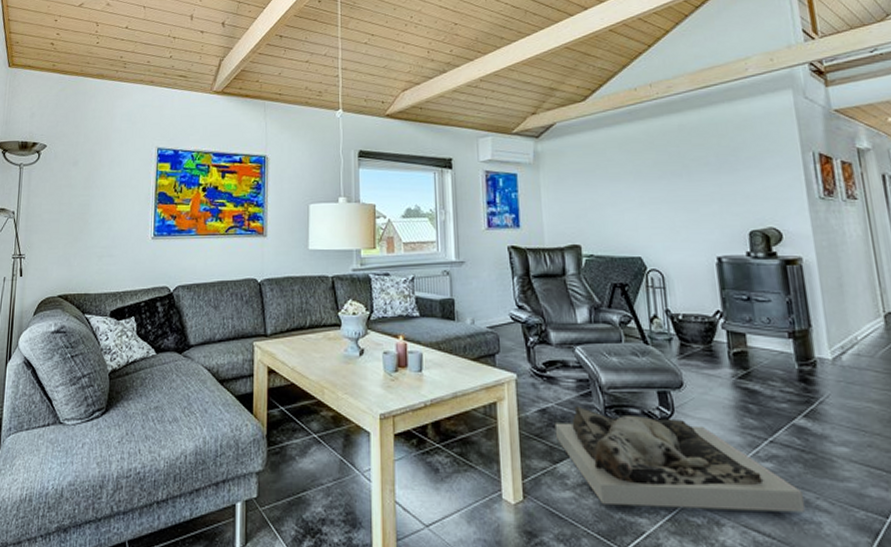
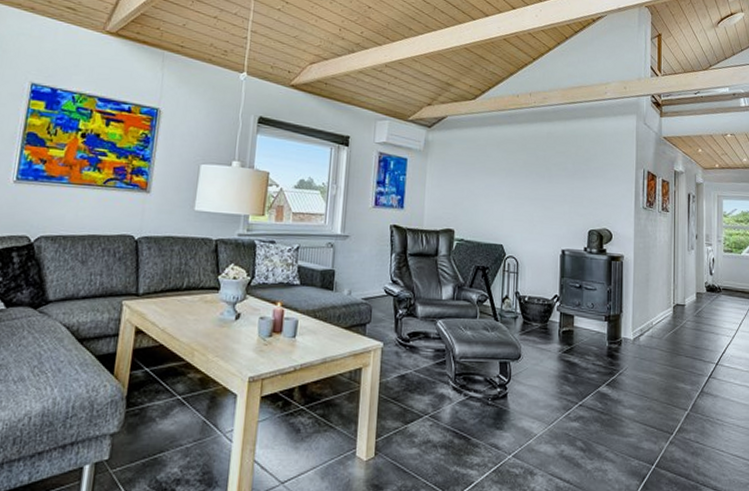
dog bed: present [554,405,805,513] -> none [410,372,597,462]

